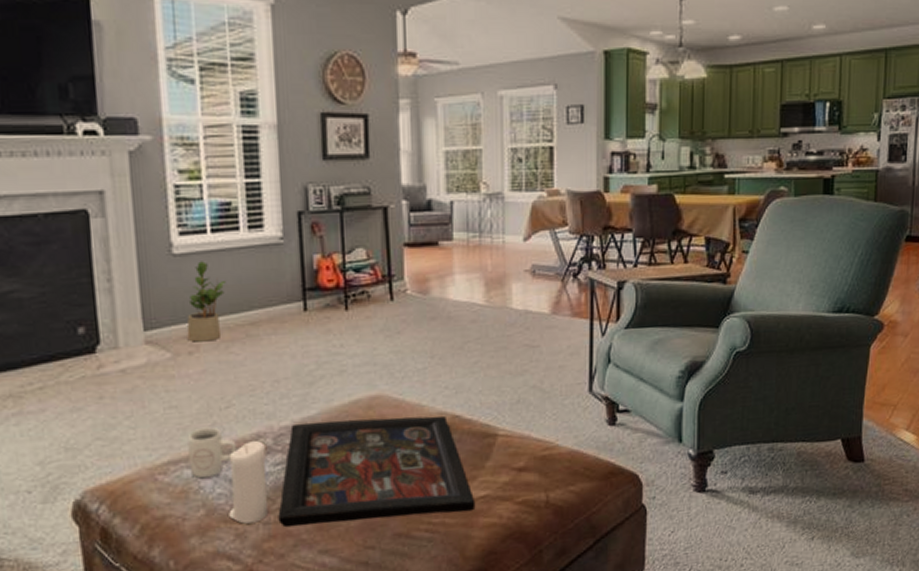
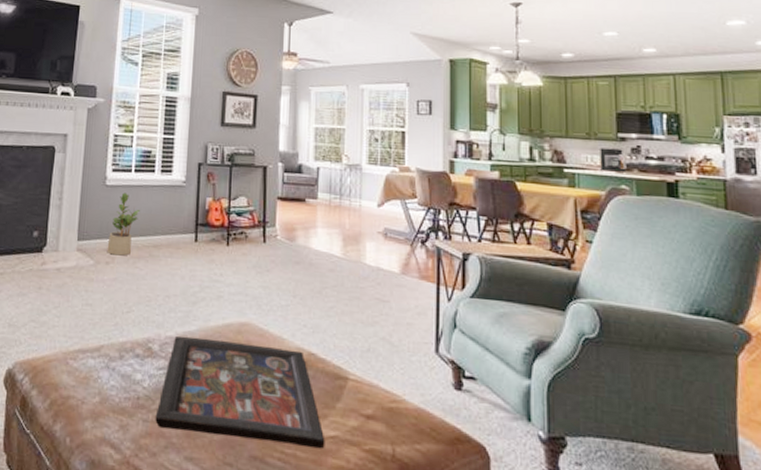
mug: present [187,426,237,479] -> none [93,325,131,370]
candle: present [229,439,269,524] -> none [117,344,153,418]
coffee maker: none [761,146,787,173] -> present [600,148,627,172]

